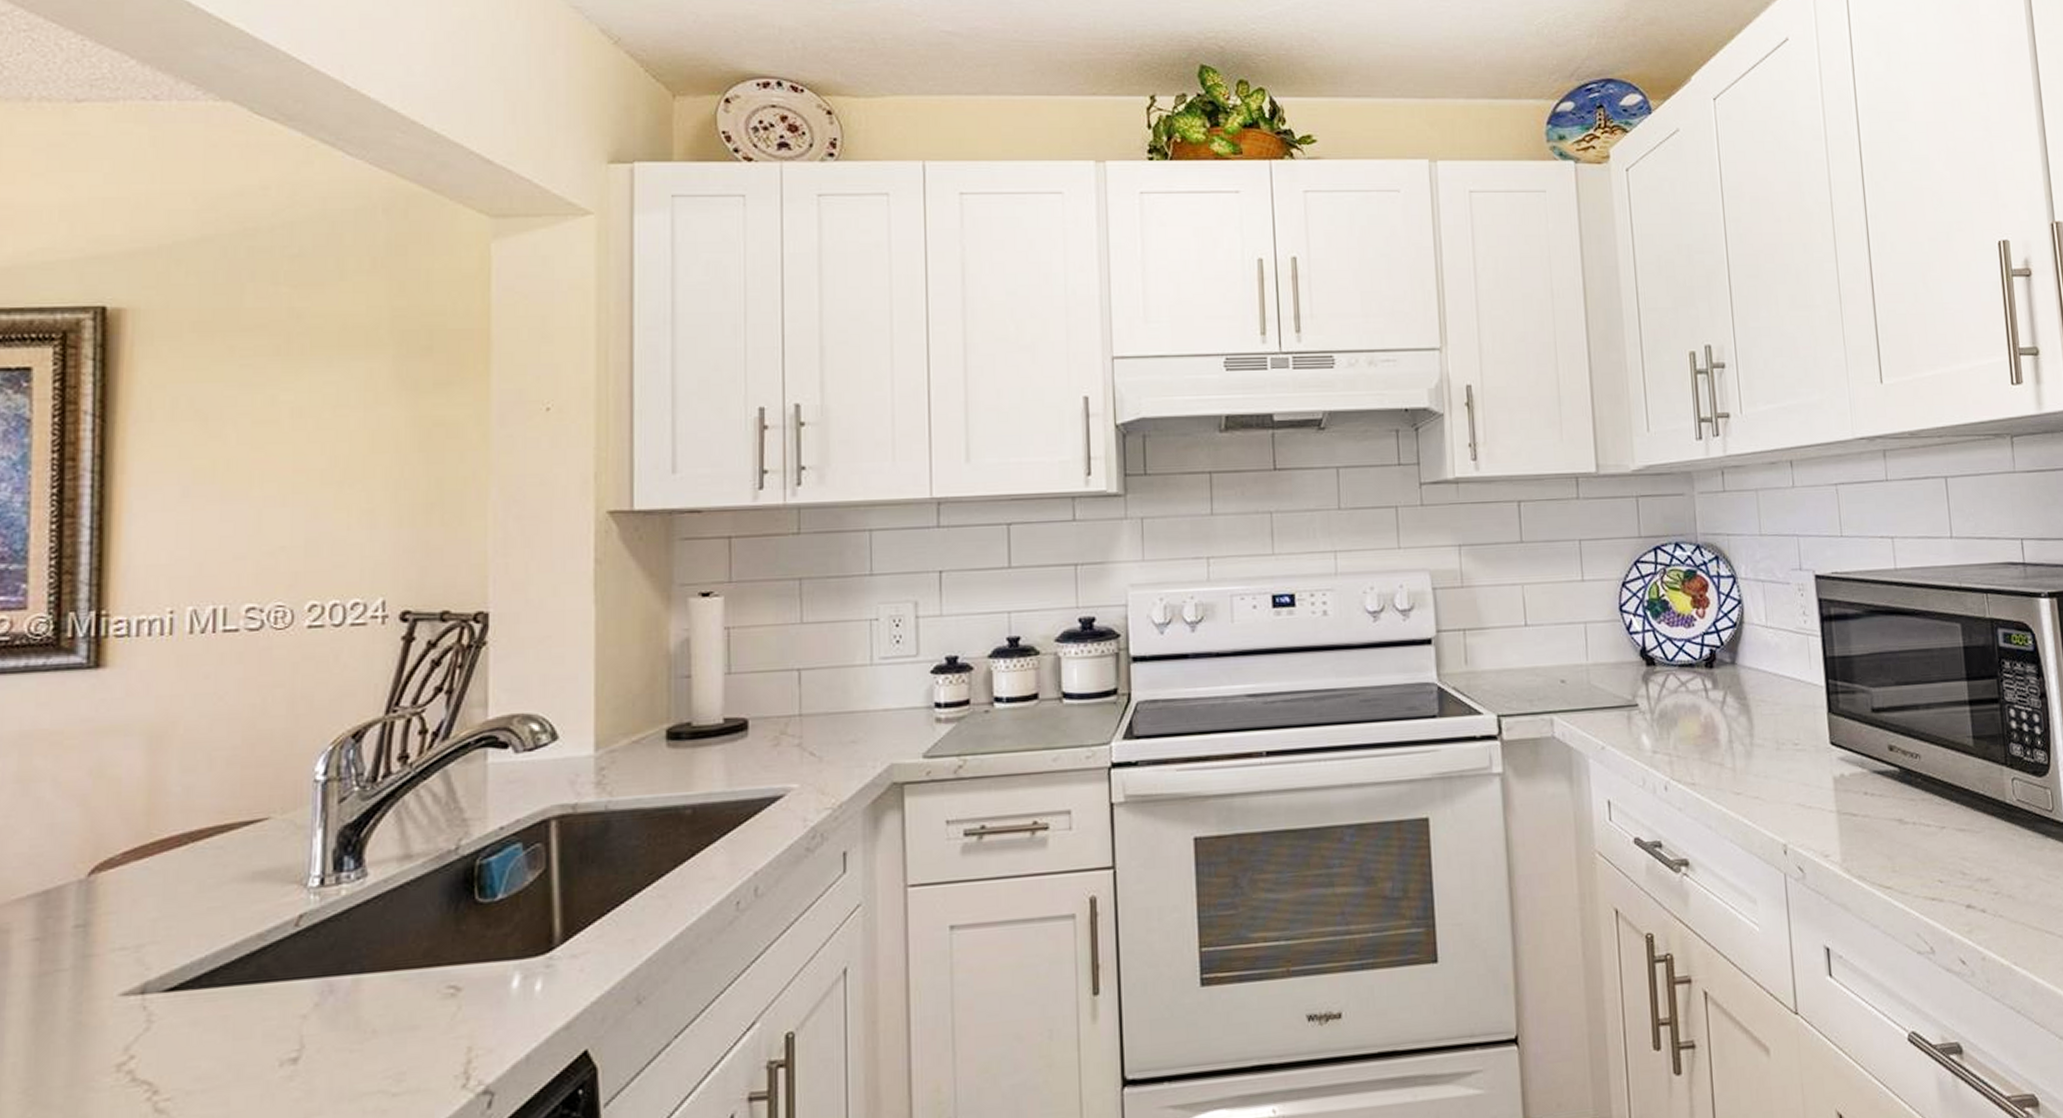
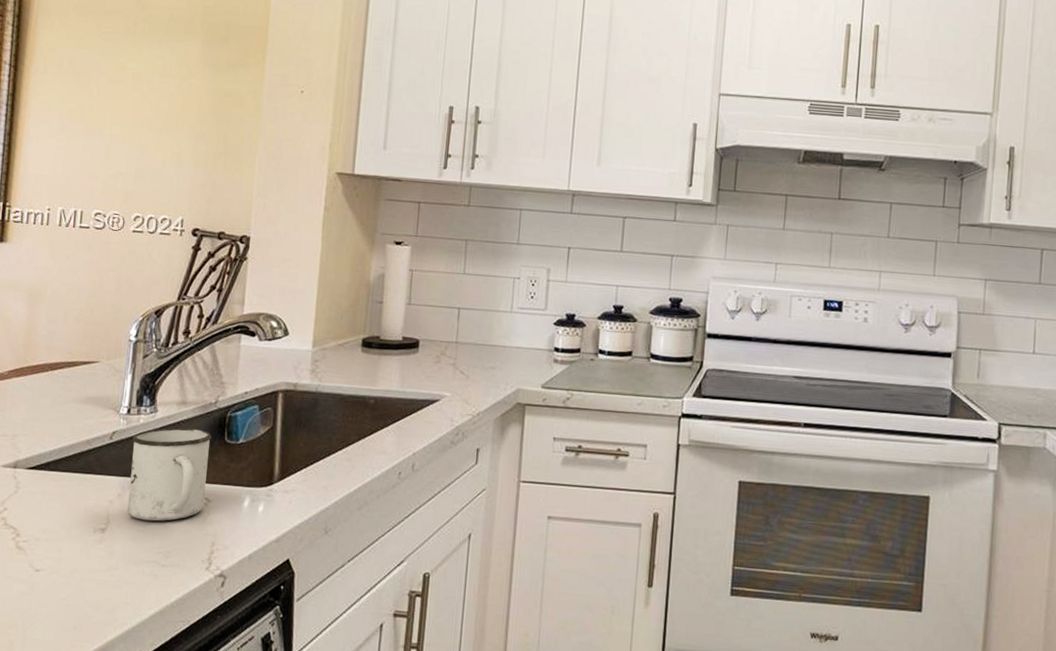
mug: none [330,890,454,1035] -> present [127,427,211,522]

